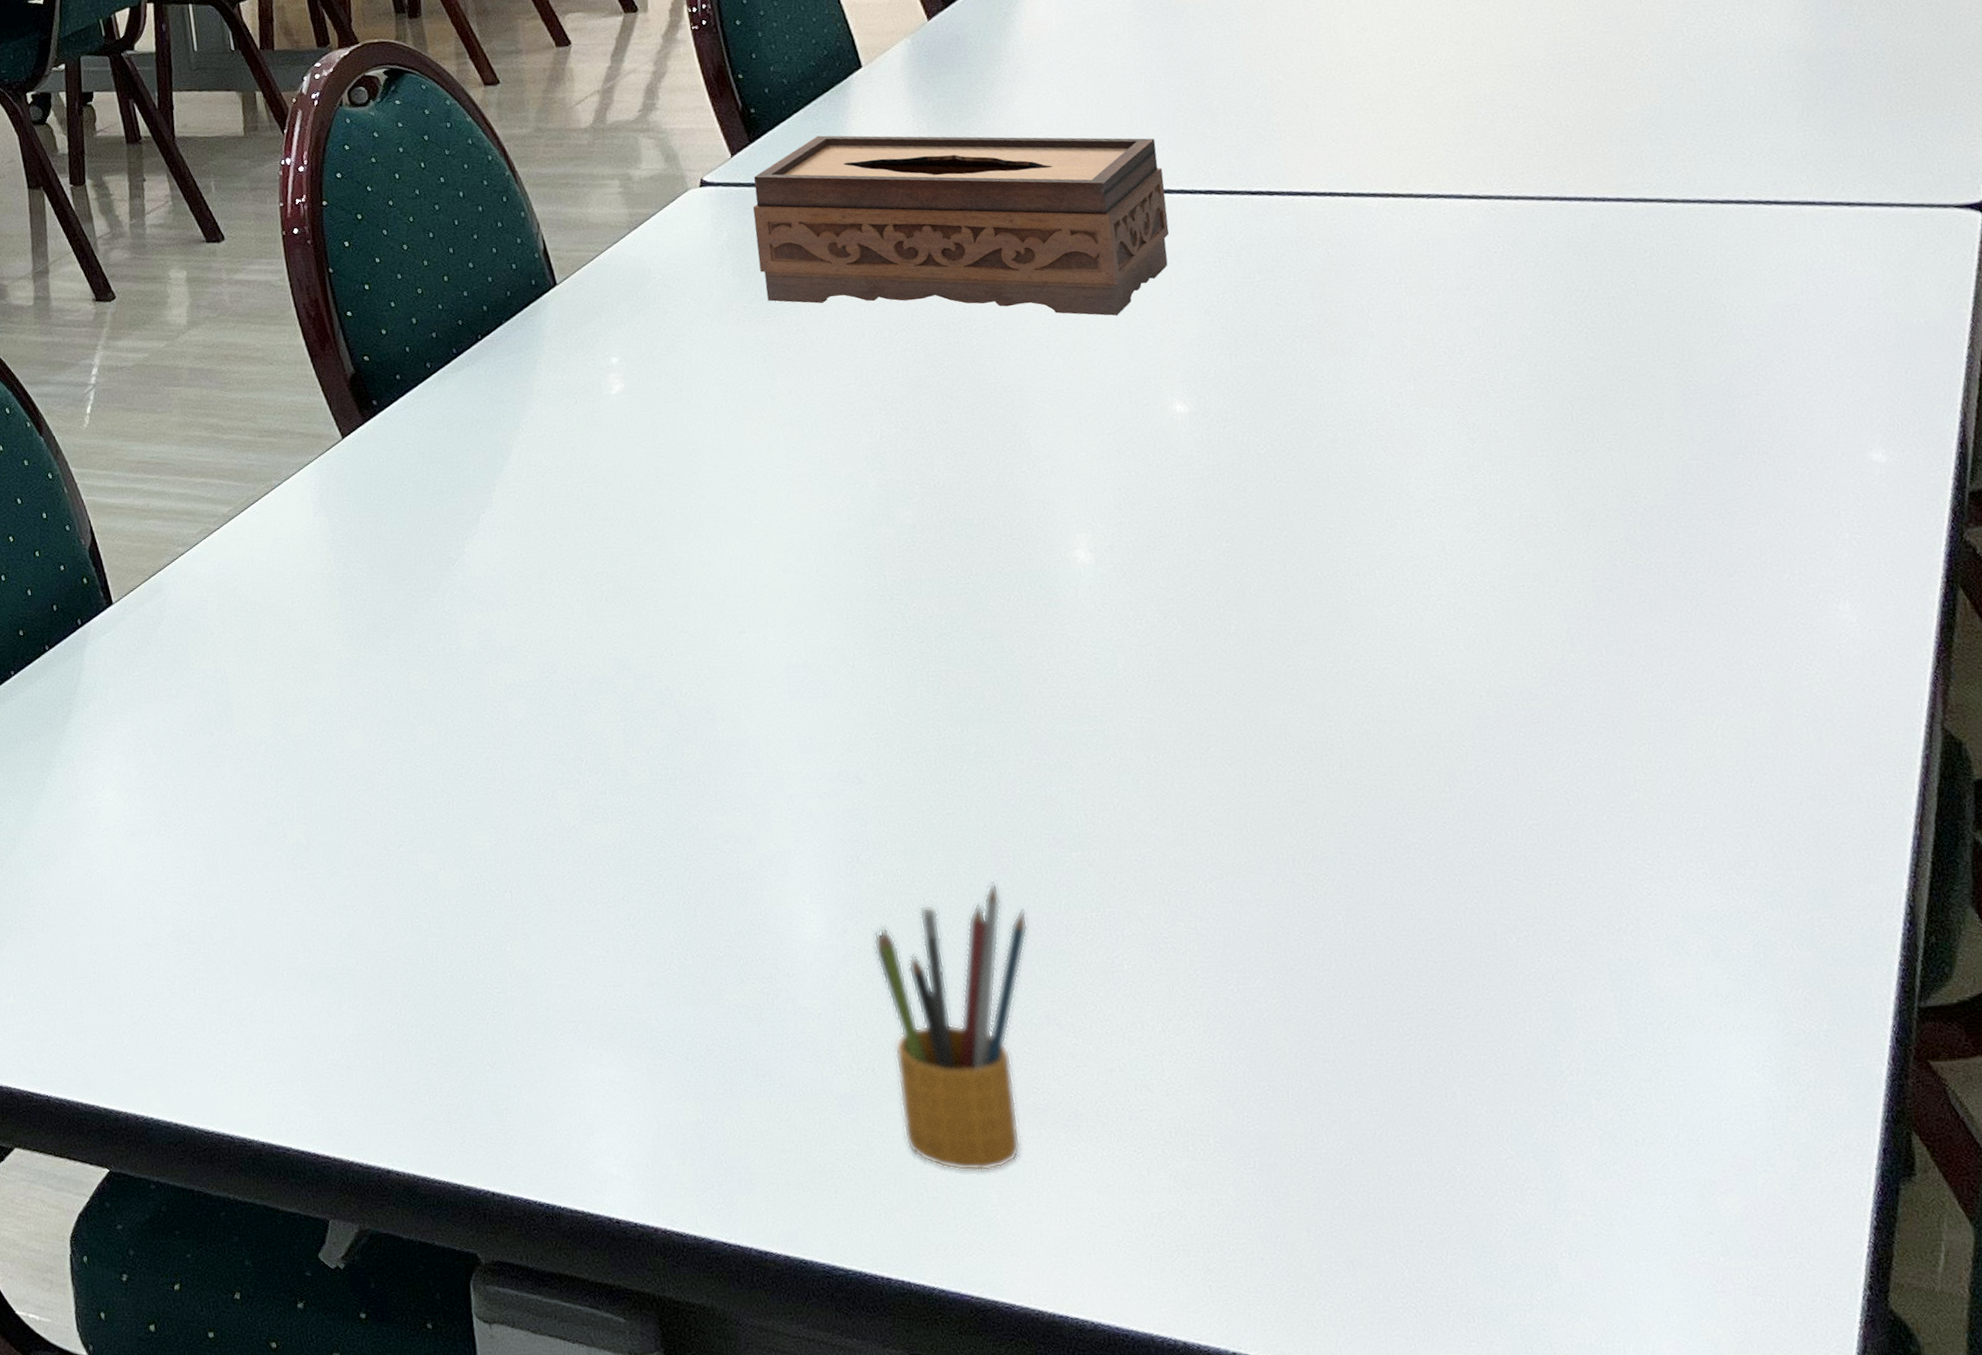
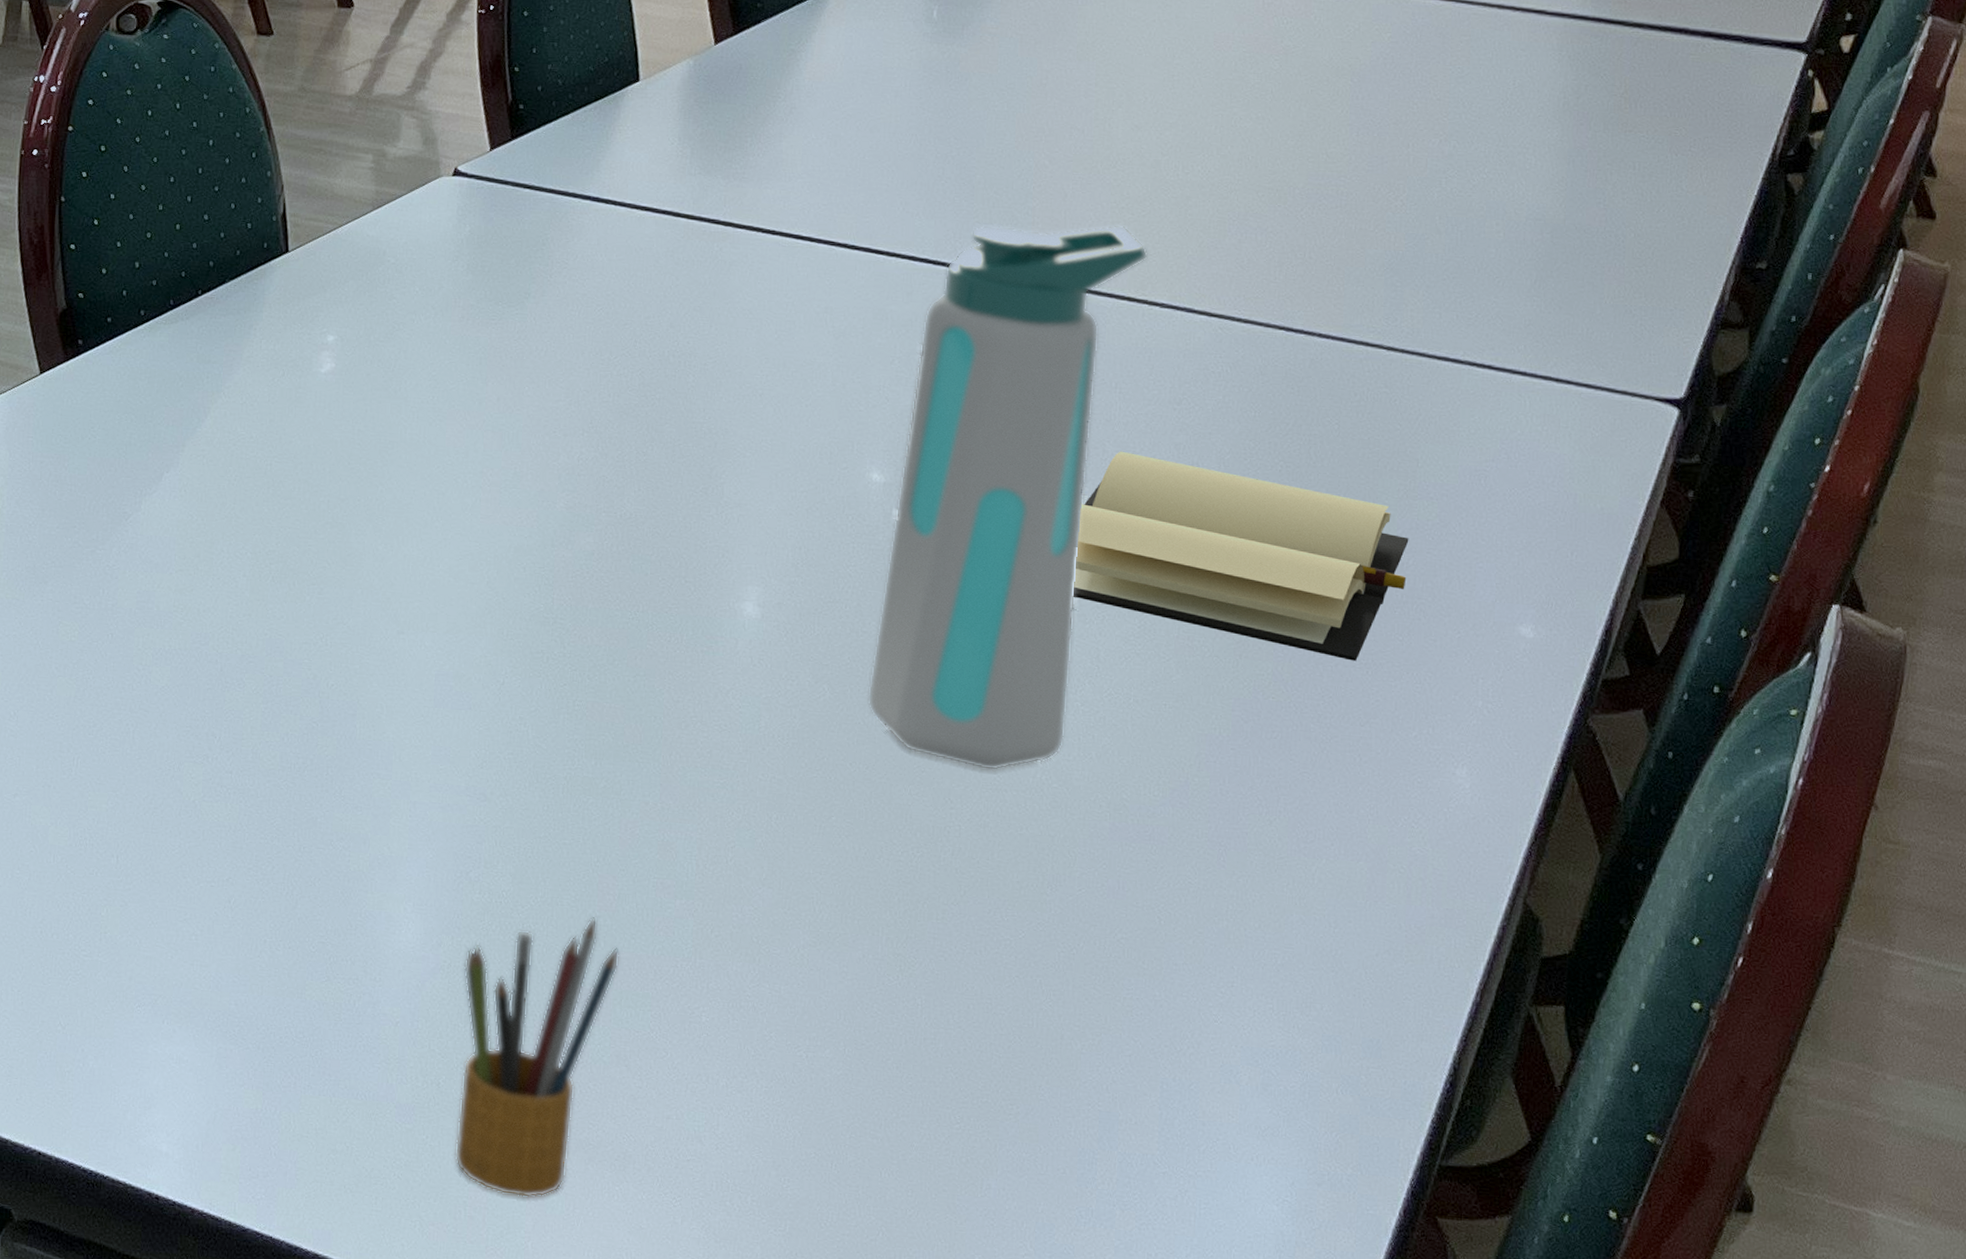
tissue box: present [752,135,1170,316] -> none [495,143,912,375]
water bottle: none [1193,125,1429,679] -> present [867,225,1148,771]
book: none [1391,344,1742,514] -> present [1073,451,1409,661]

